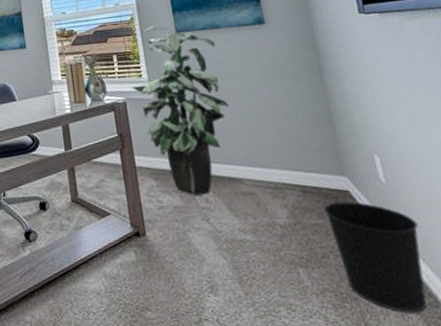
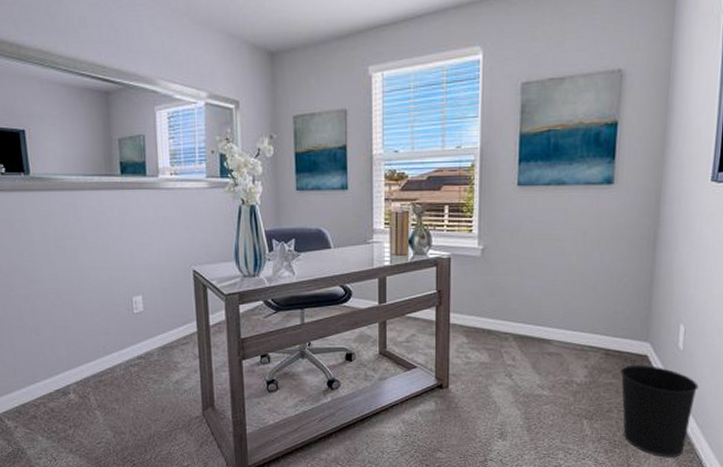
indoor plant: present [131,25,229,195] -> none [459,176,557,353]

